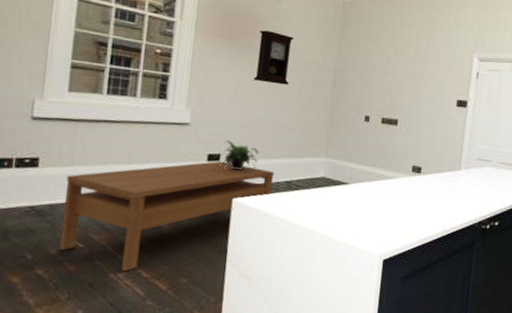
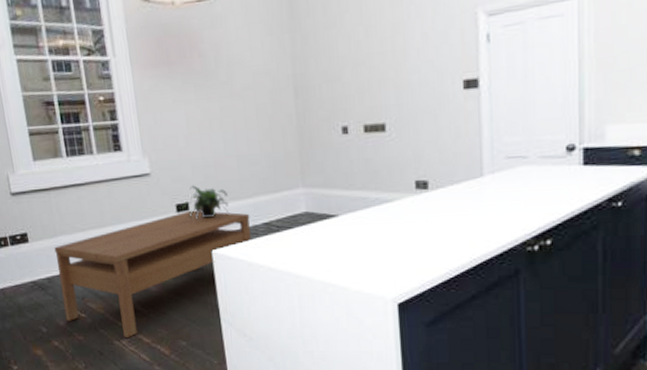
pendulum clock: present [253,30,294,85] -> none [198,44,243,110]

